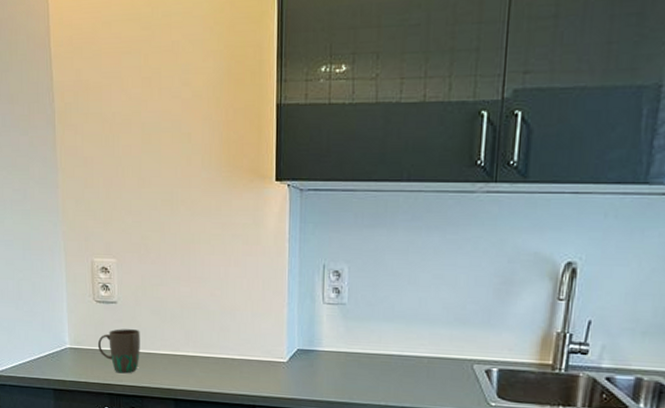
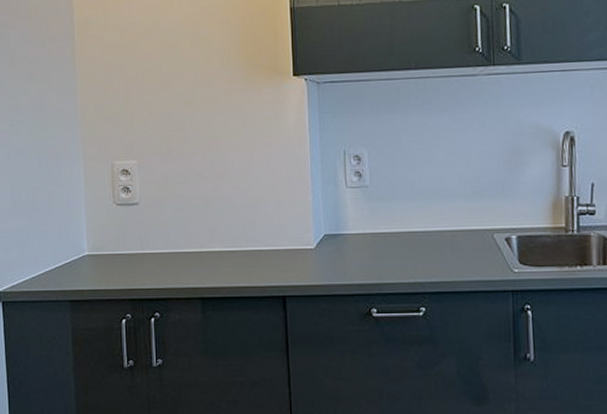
mug: present [97,329,140,374] -> none [118,230,164,277]

